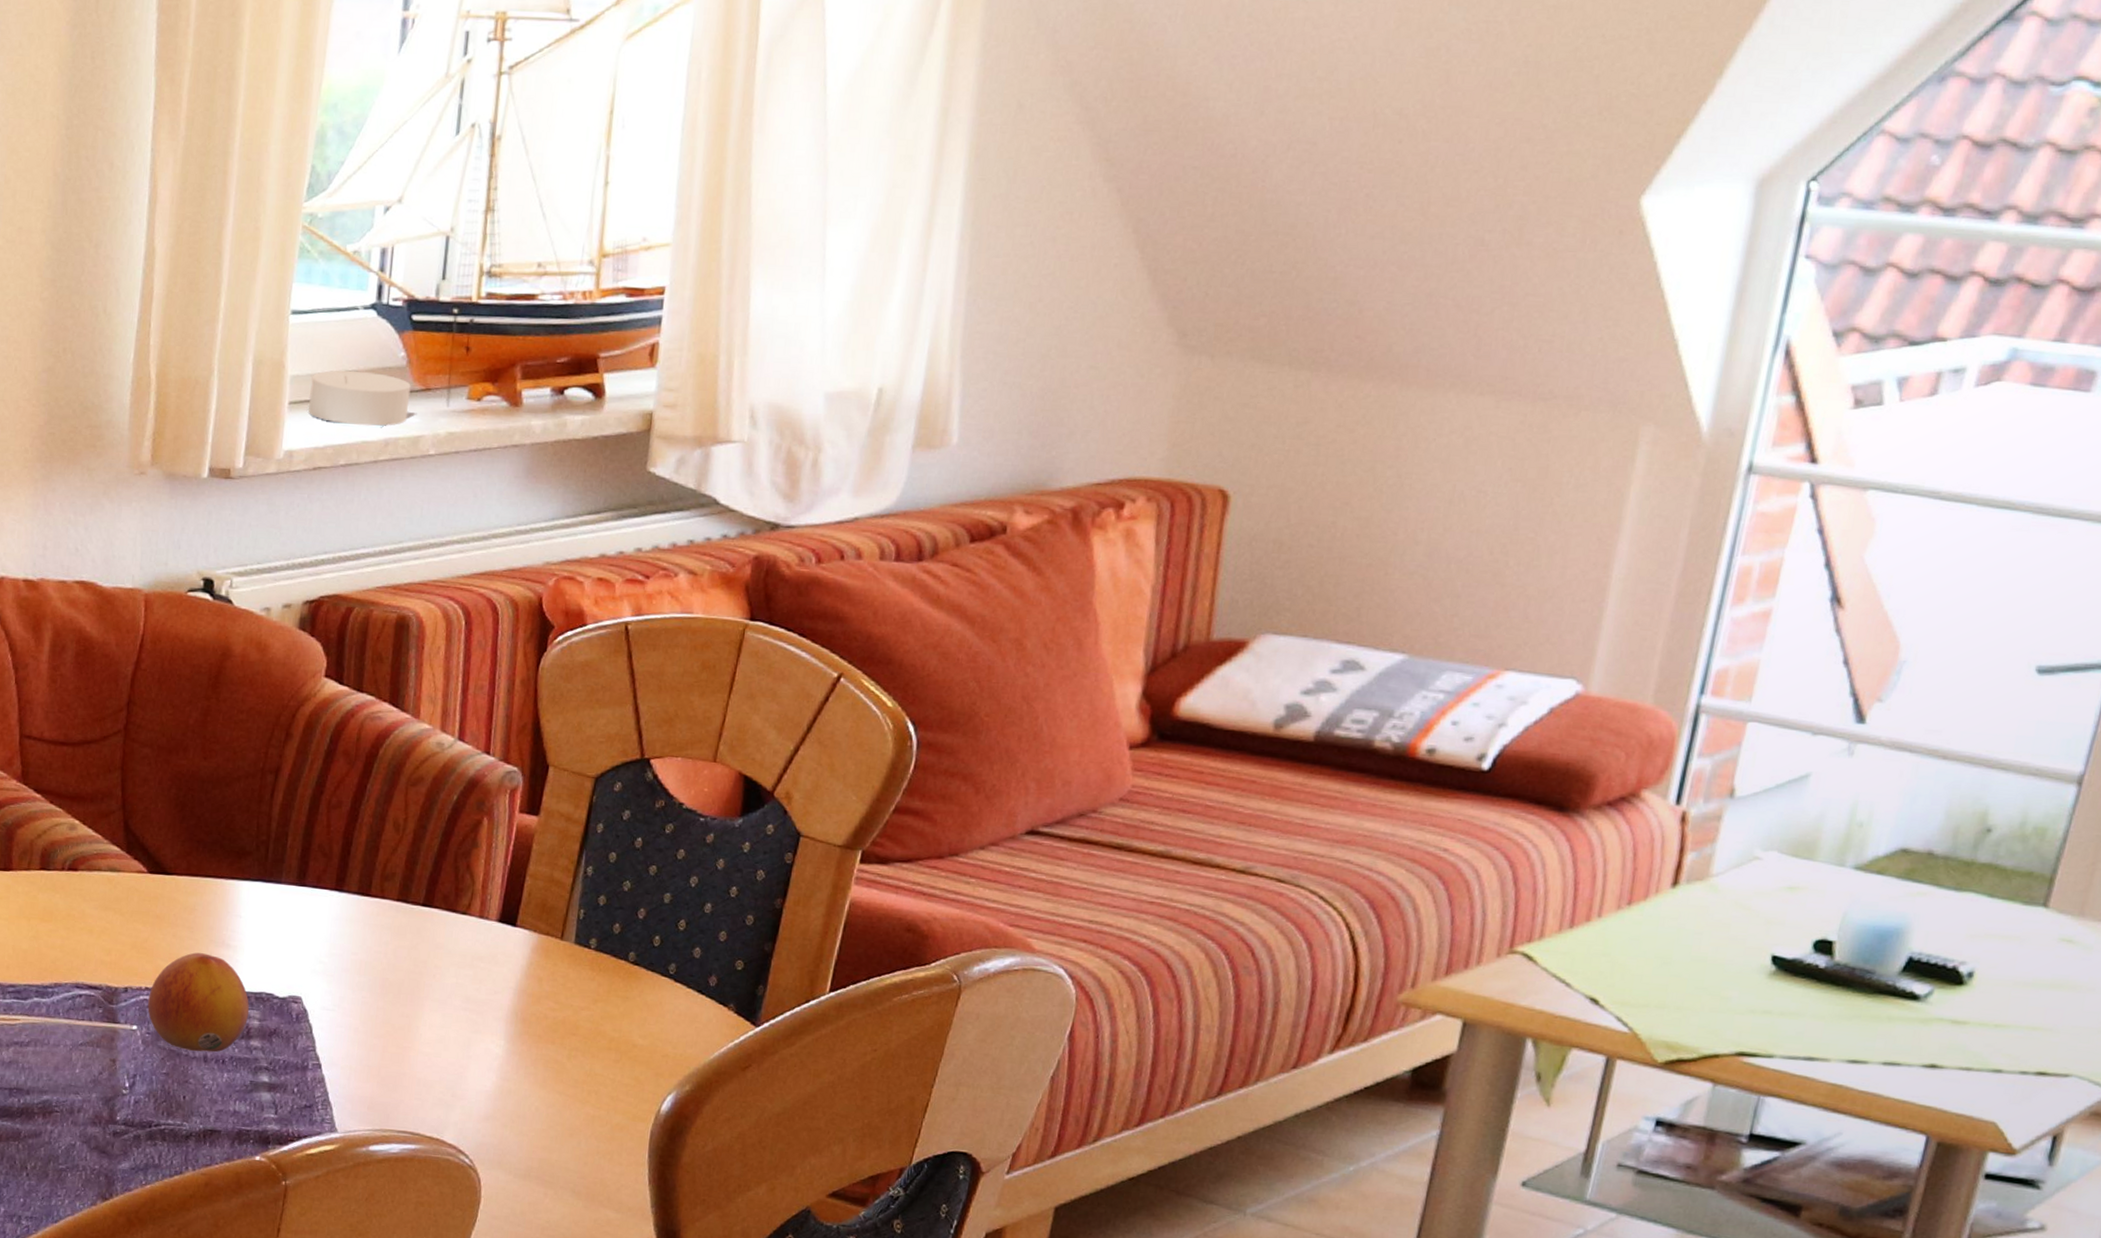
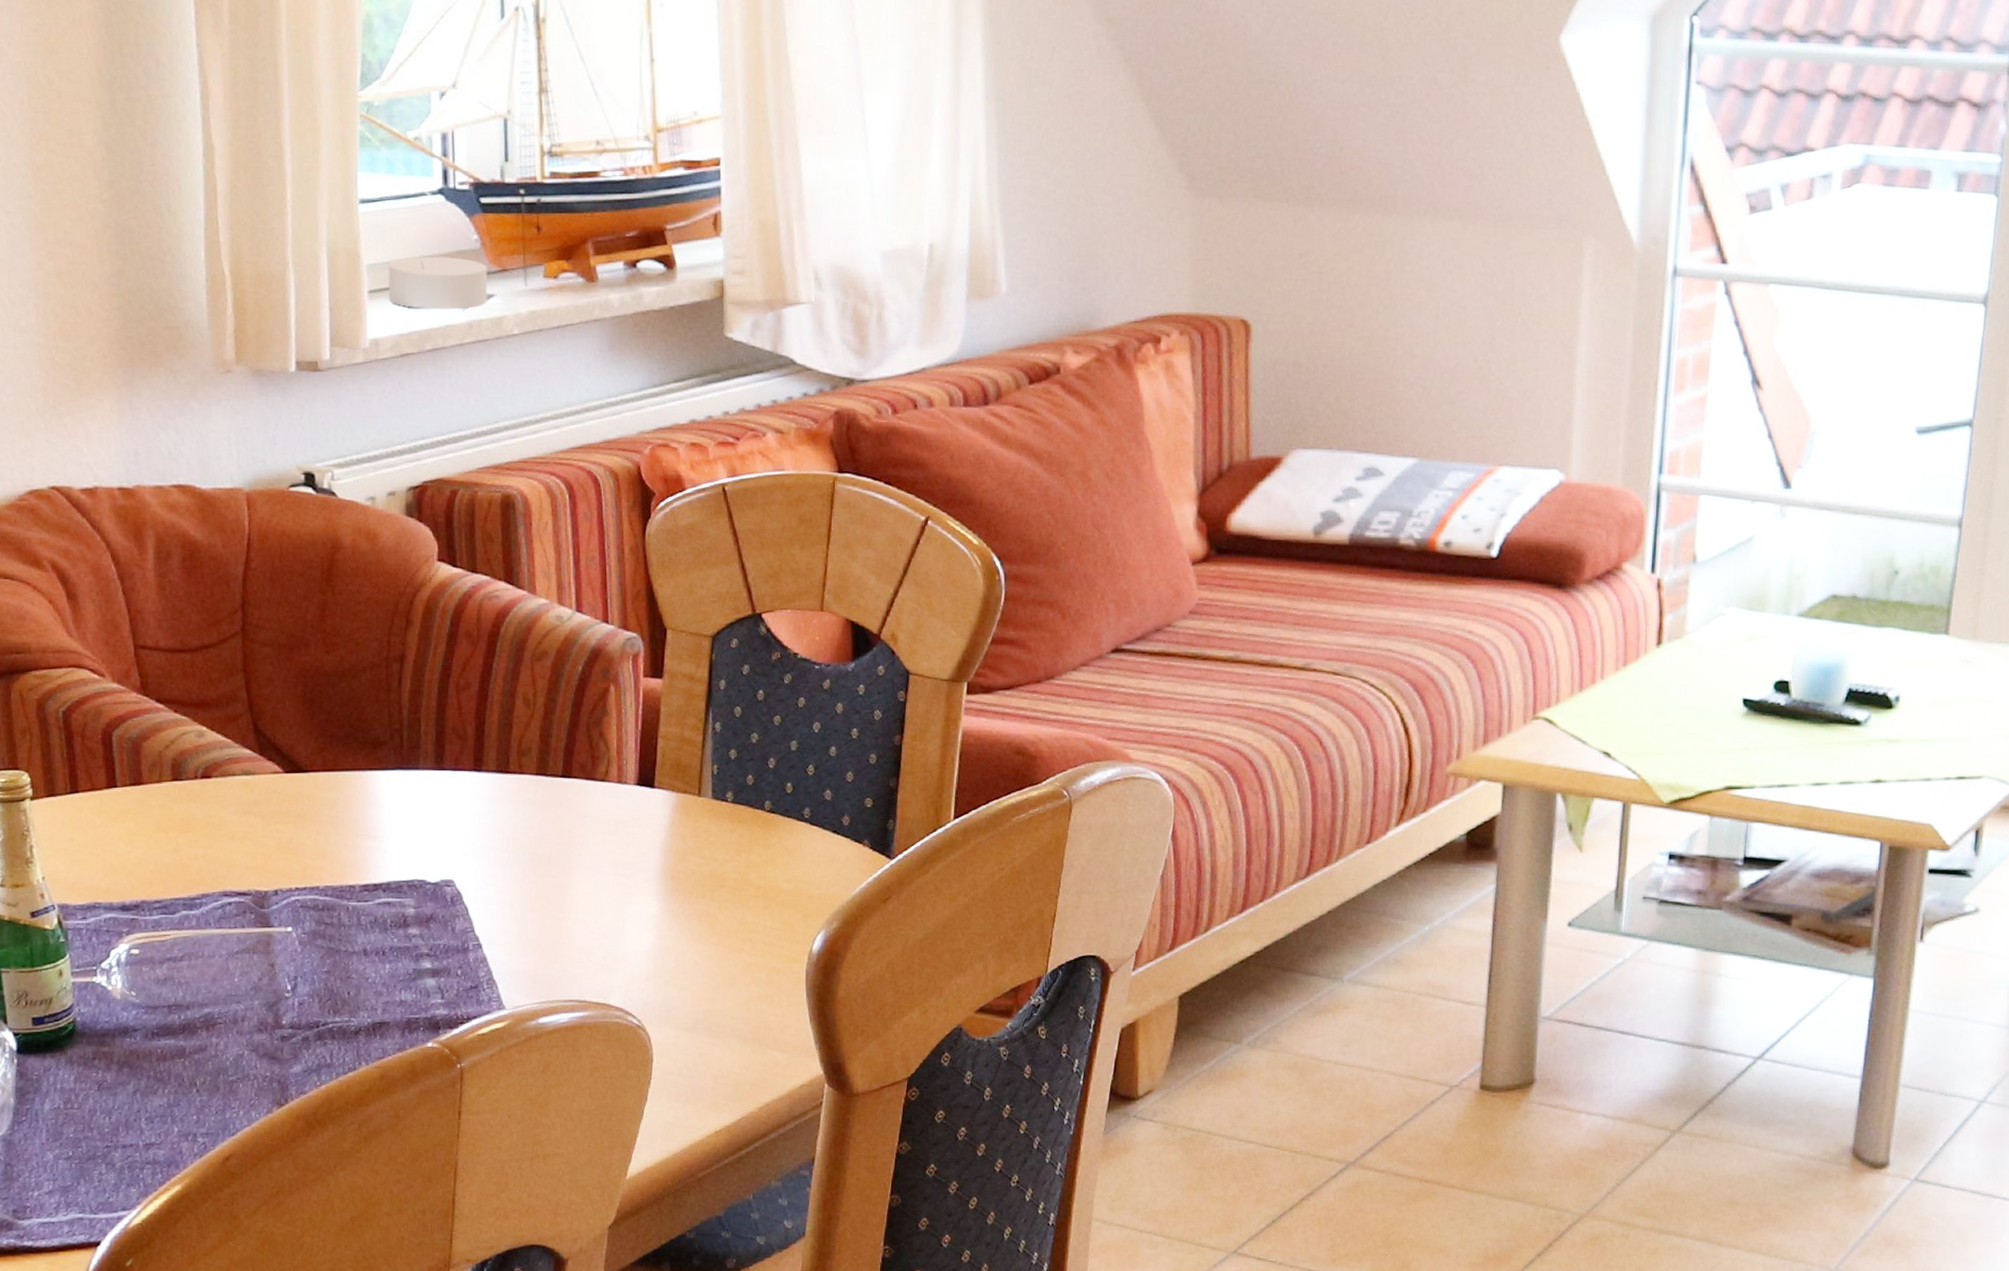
fruit: present [147,952,250,1053] -> none [300,847,404,946]

